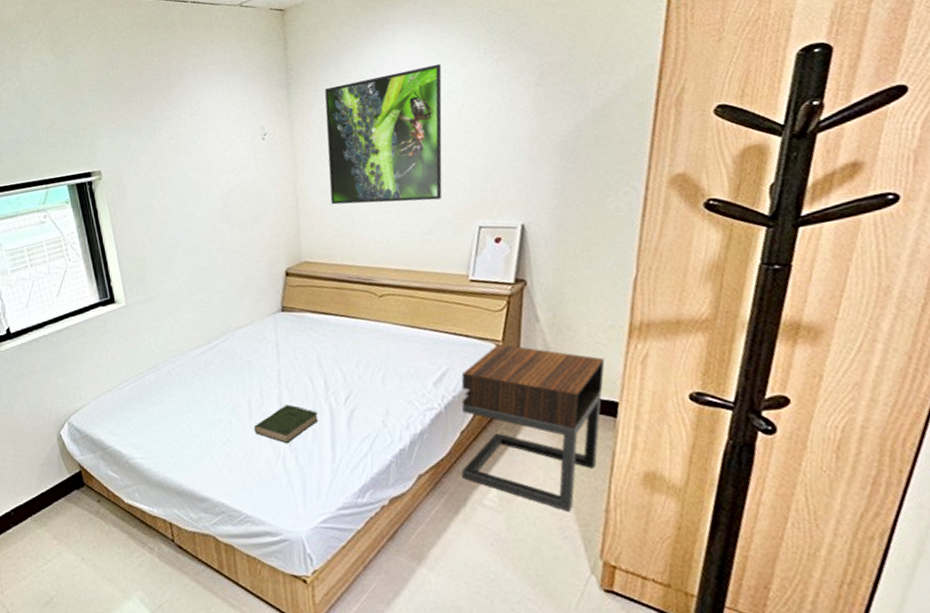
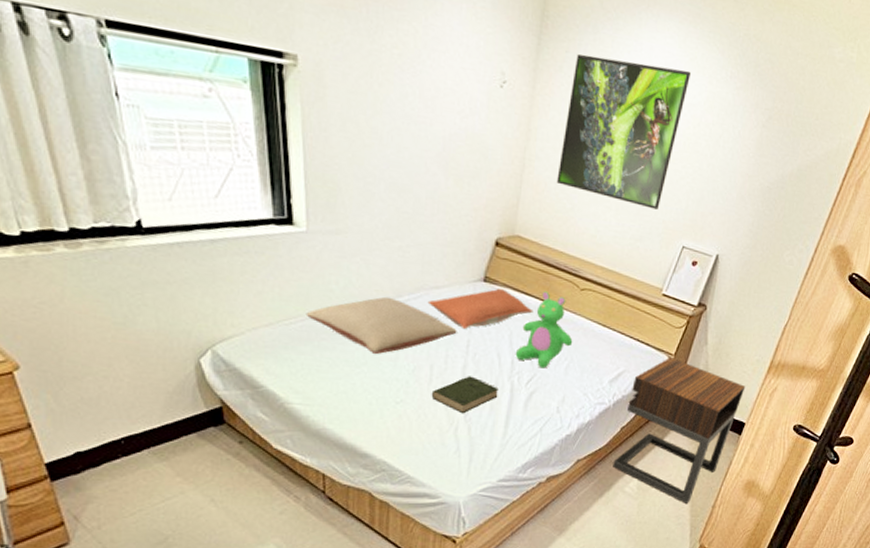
pillow: none [135,345,267,400] -> present [306,296,457,354]
pillow: none [234,314,336,361] -> present [427,288,533,330]
teddy bear: none [326,306,384,384] -> present [515,291,573,369]

